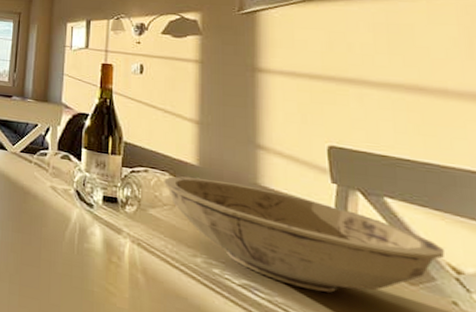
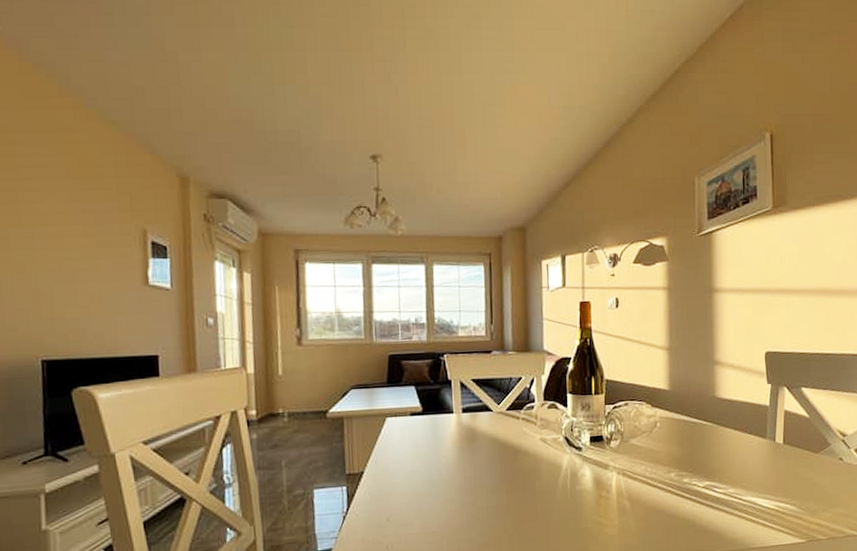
bowl: present [163,176,446,293] -> none [641,399,837,477]

